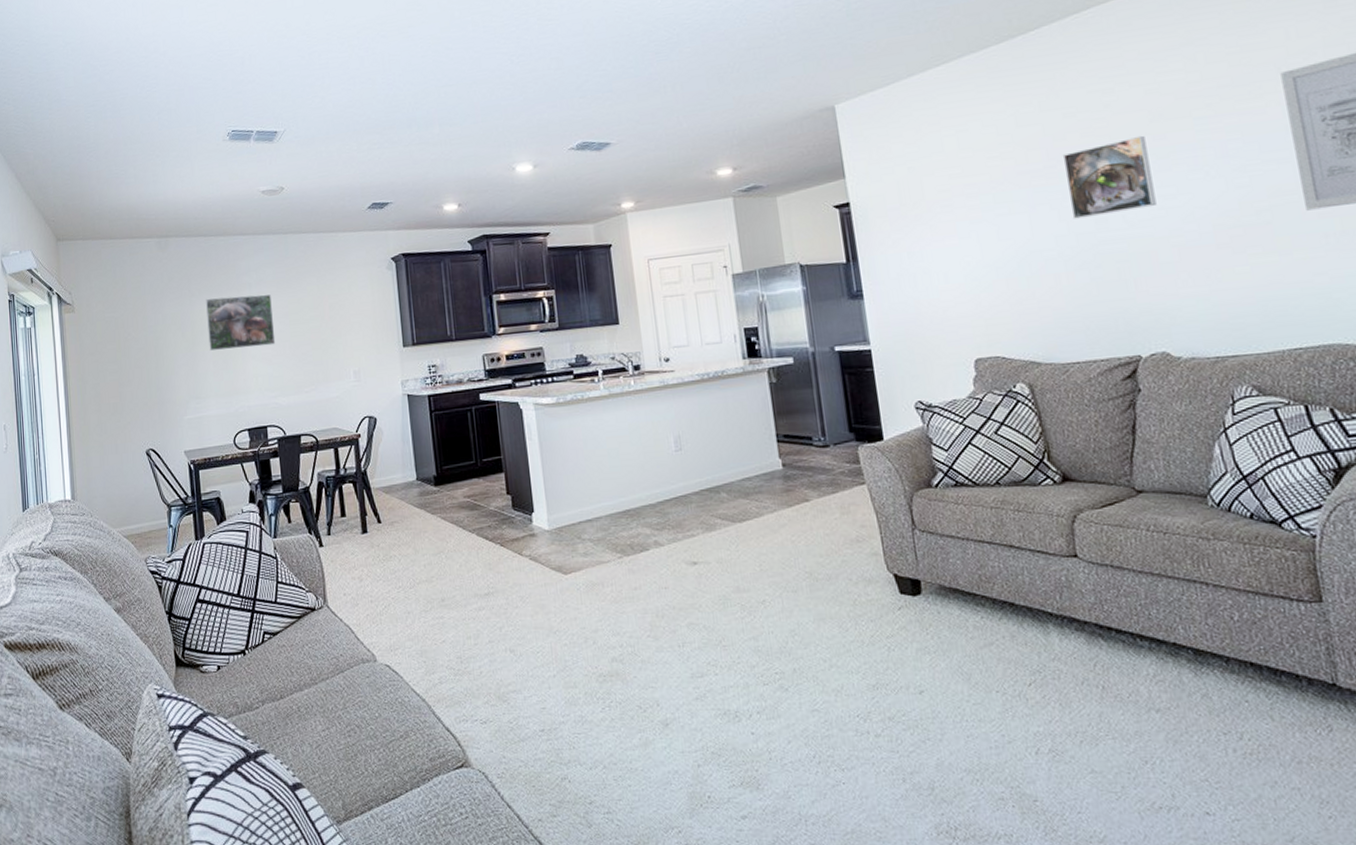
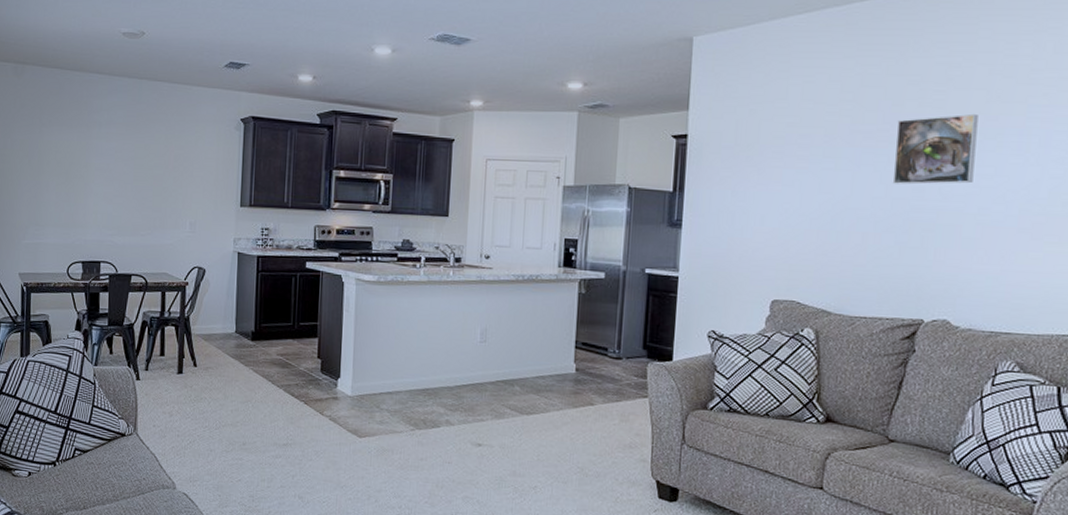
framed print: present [205,294,276,351] -> none [53,130,119,186]

